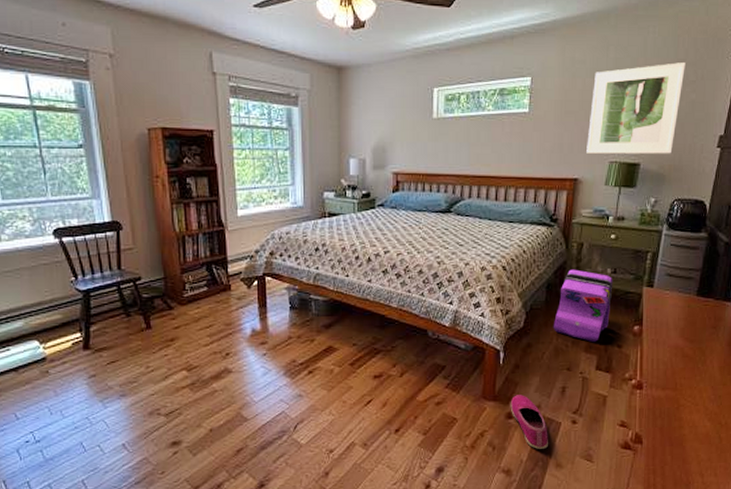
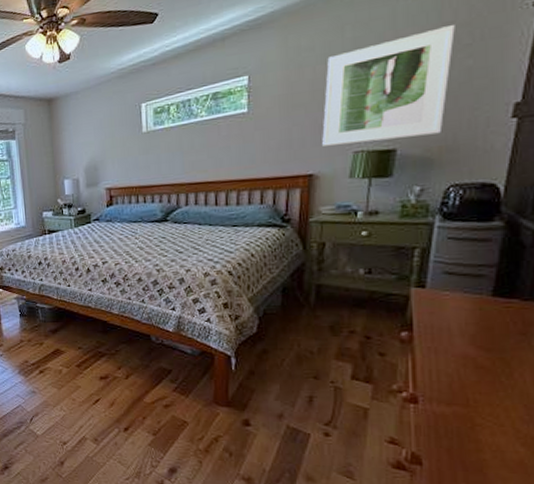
shoe: present [510,395,548,449] -> none [246,402,295,460]
backpack: present [553,269,613,342] -> none [292,271,368,349]

